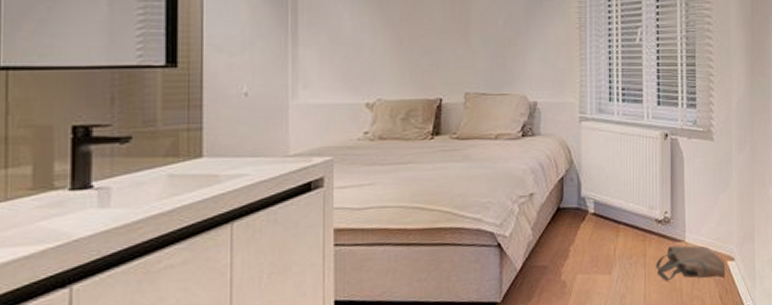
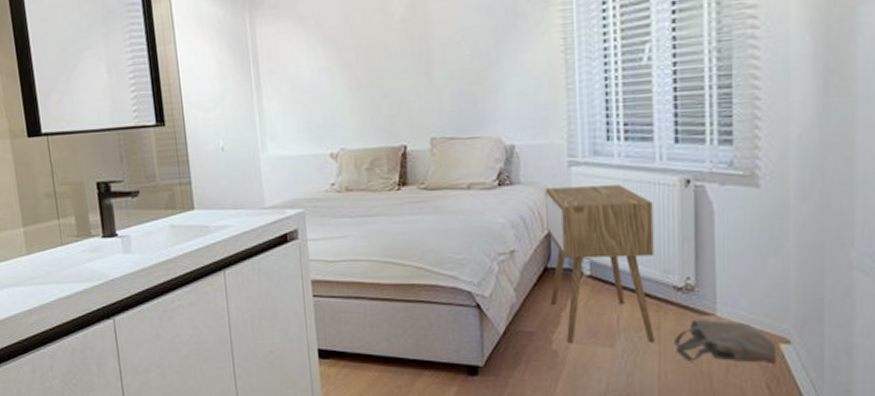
nightstand: none [560,137,642,273] -> present [545,185,655,343]

